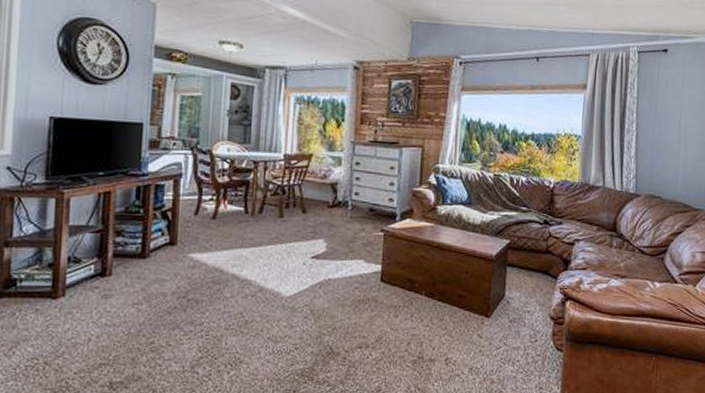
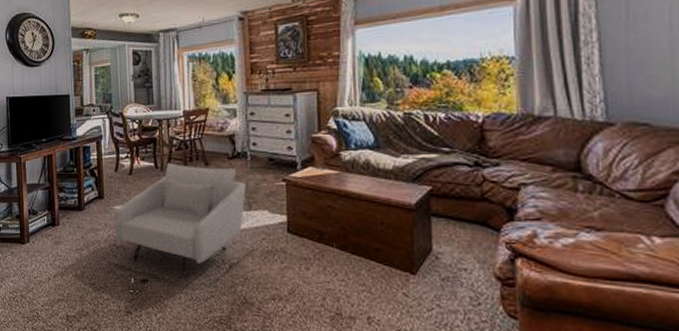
armchair: none [173,207,348,348] -> present [107,162,254,291]

